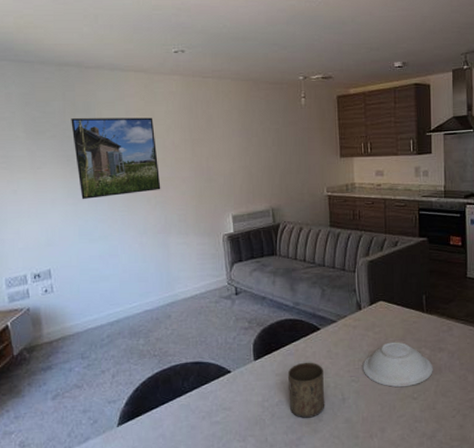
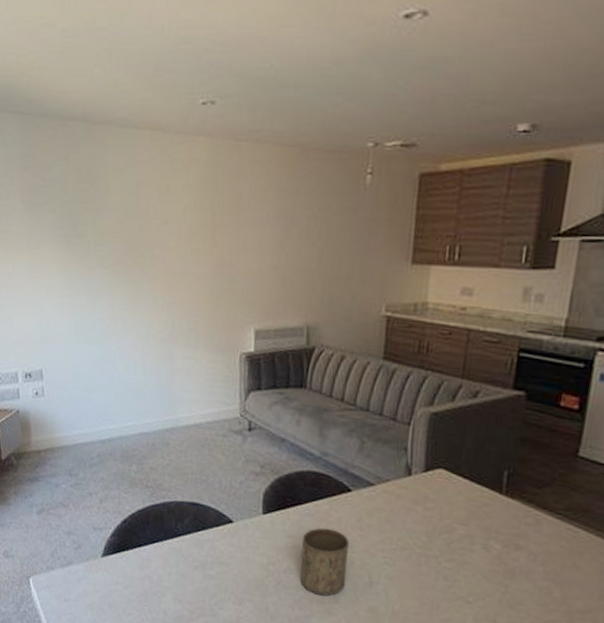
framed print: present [71,117,161,200] -> none [73,189,171,292]
bowl: present [362,341,433,388] -> none [401,524,503,586]

